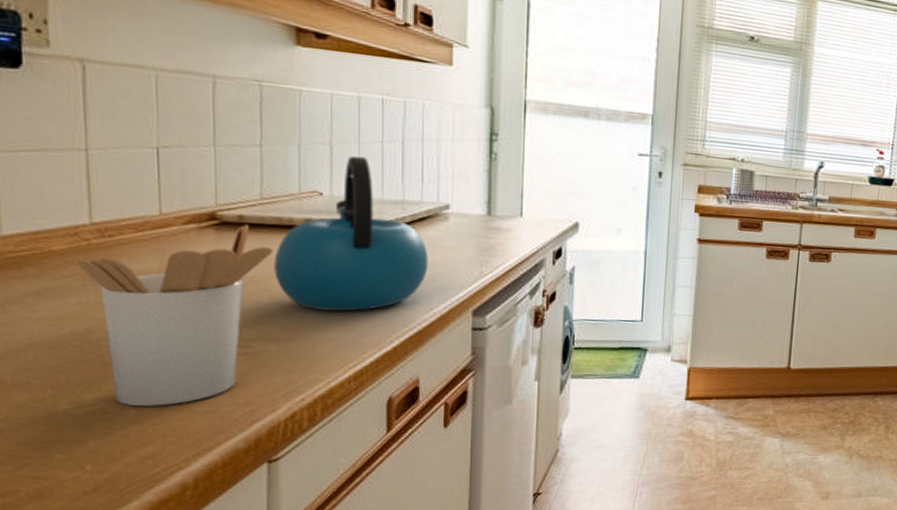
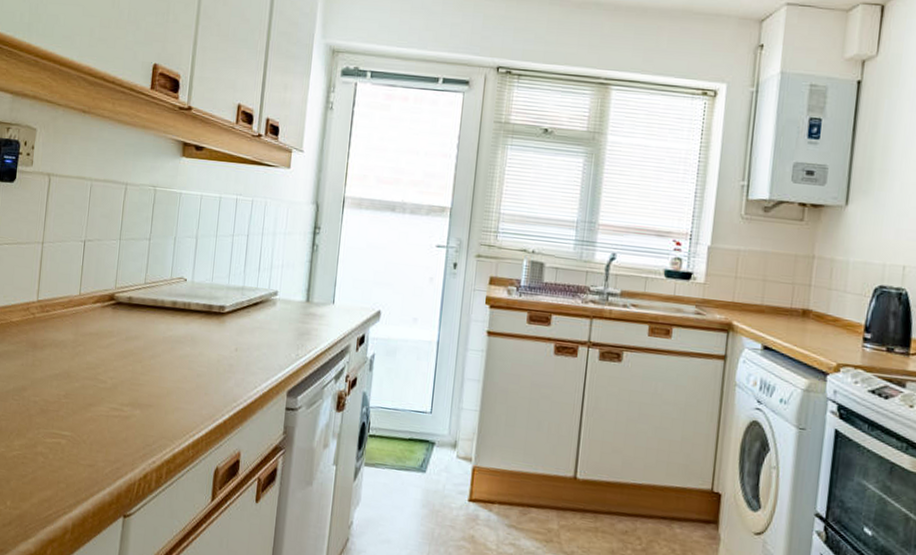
utensil holder: present [76,224,274,407] -> none [24,304,148,457]
kettle: present [274,155,429,312] -> none [146,247,258,385]

